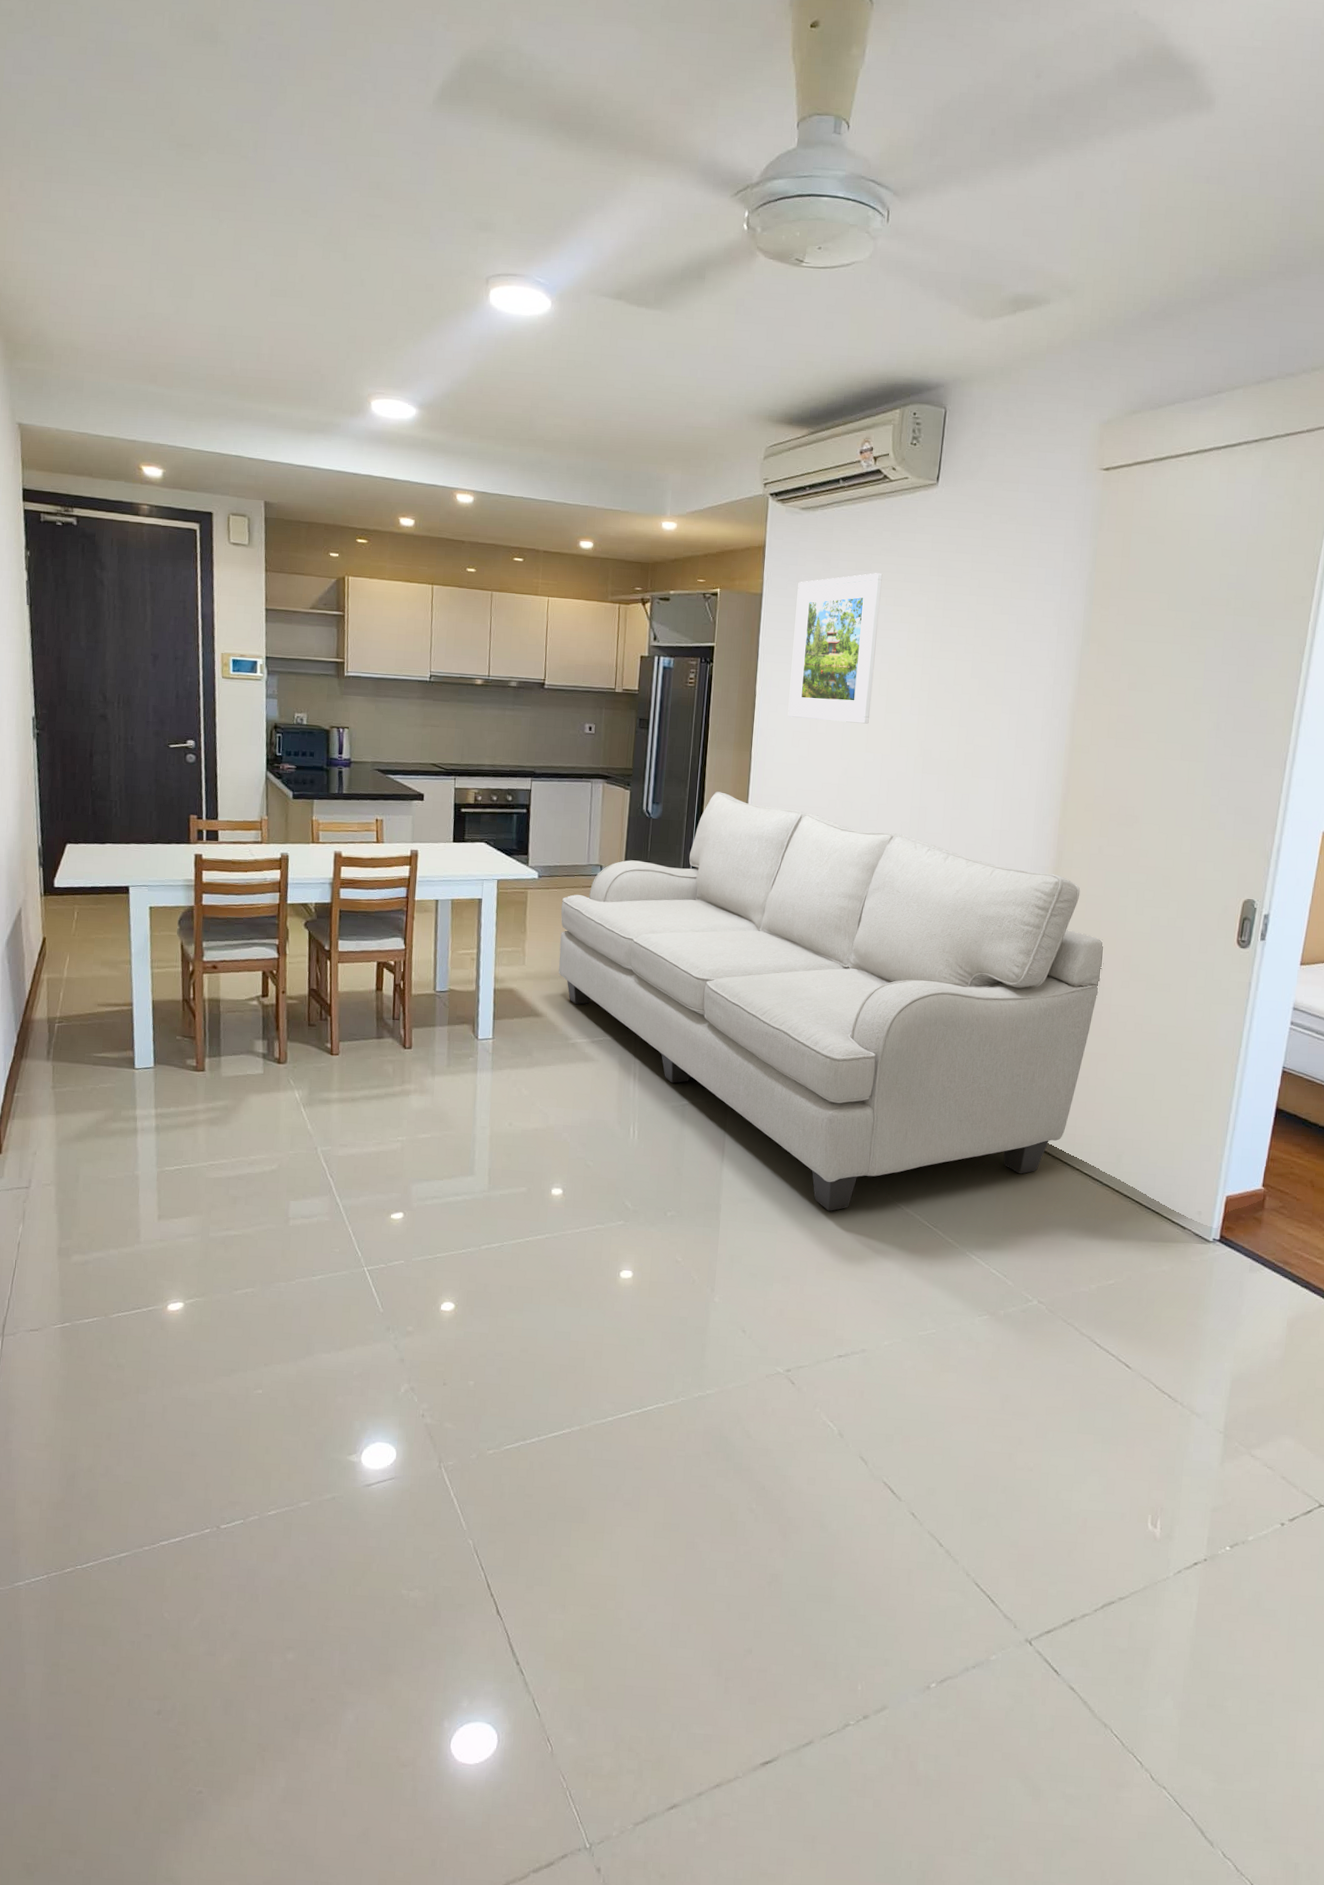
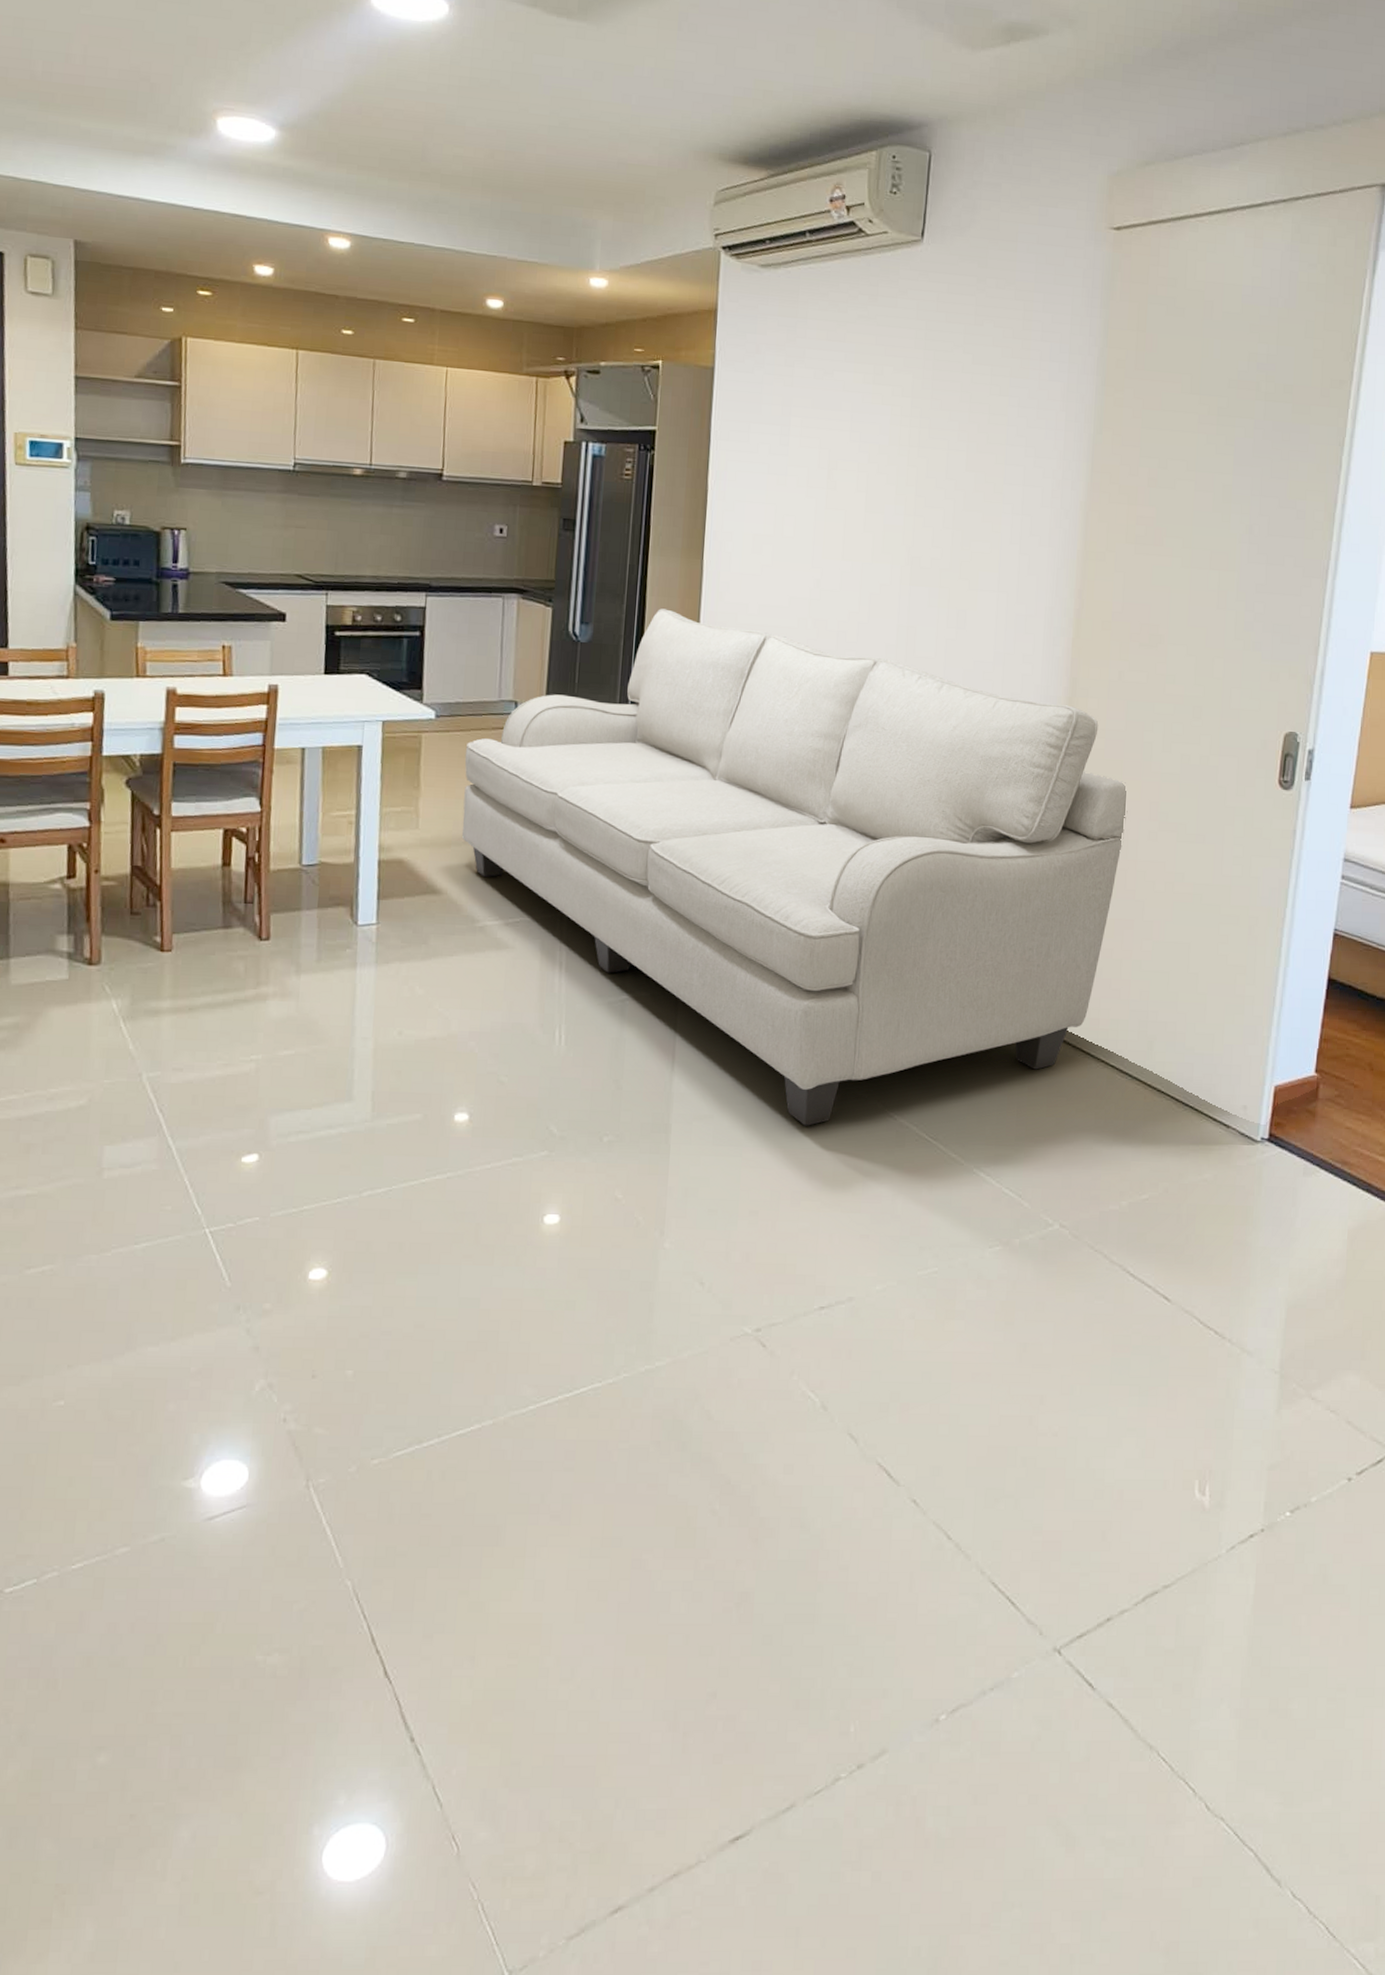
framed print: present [788,573,883,724] -> none [747,344,859,526]

